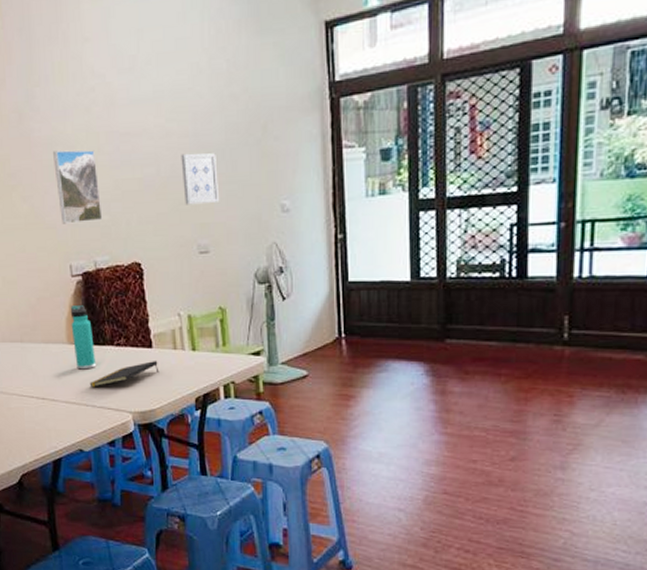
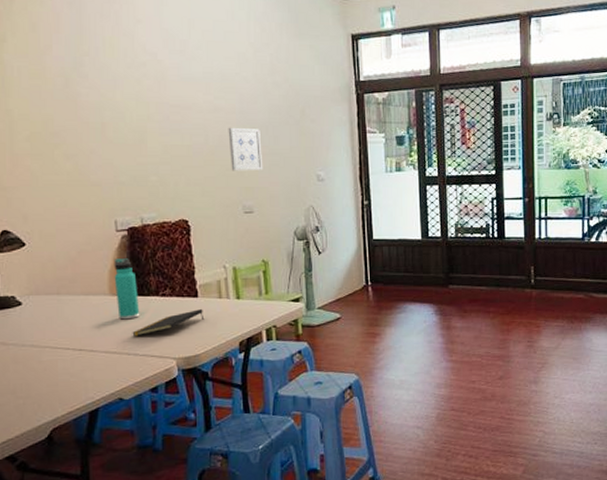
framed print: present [53,150,103,224] -> none [101,115,151,182]

